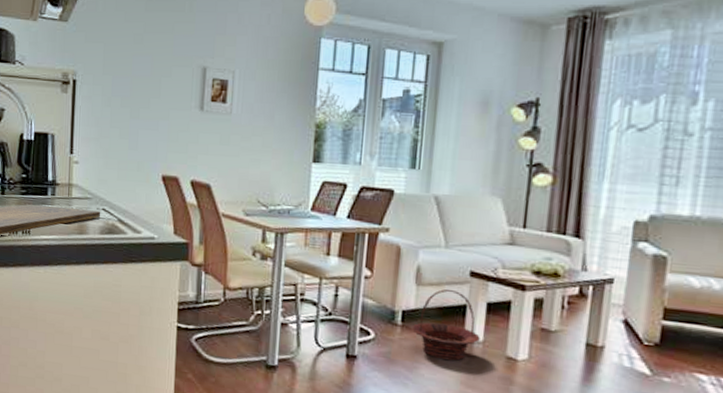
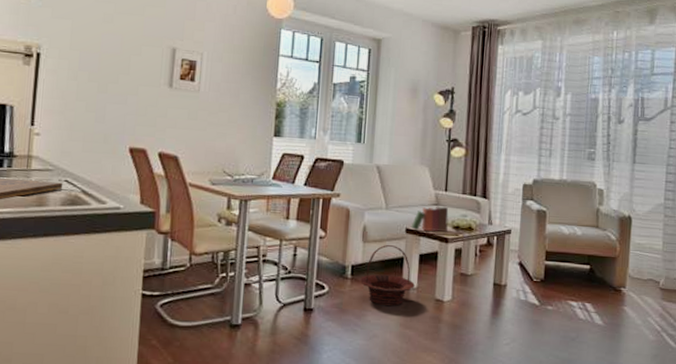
books: none [476,245,528,278] -> present [410,206,449,233]

